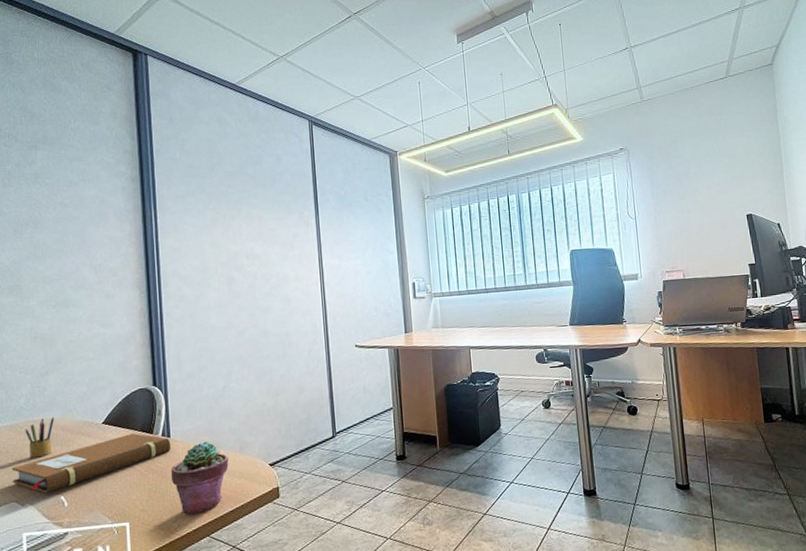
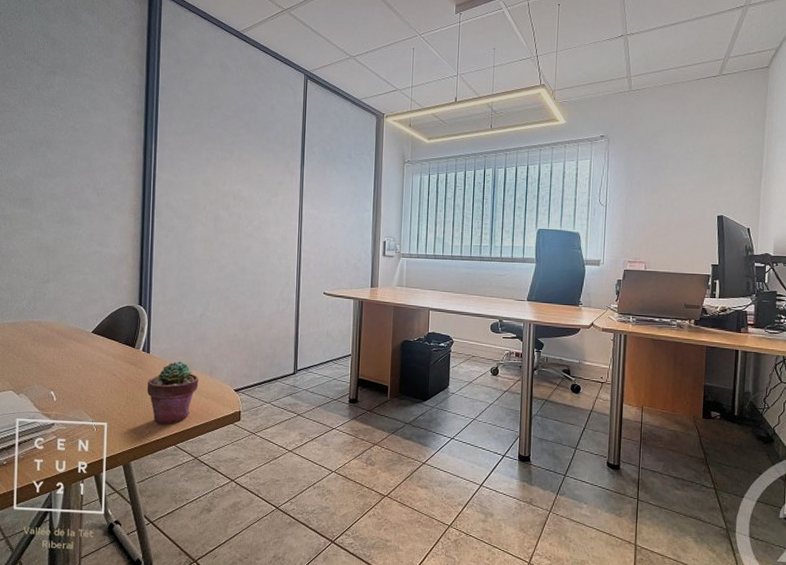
notebook: present [11,433,171,493] -> none [11,345,150,387]
pencil box: present [25,416,55,458] -> none [25,320,51,355]

